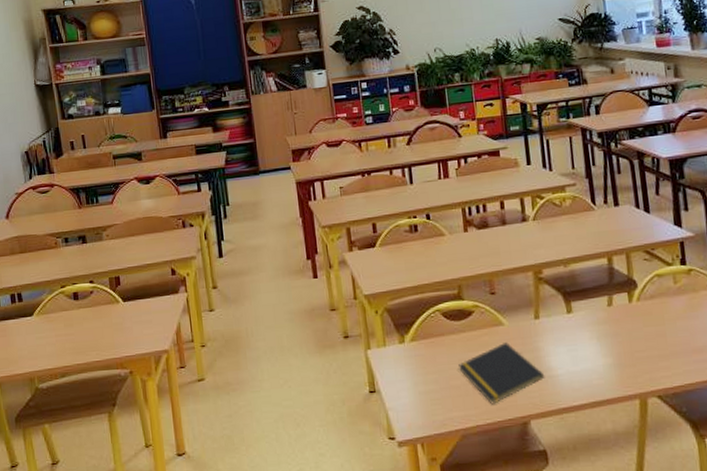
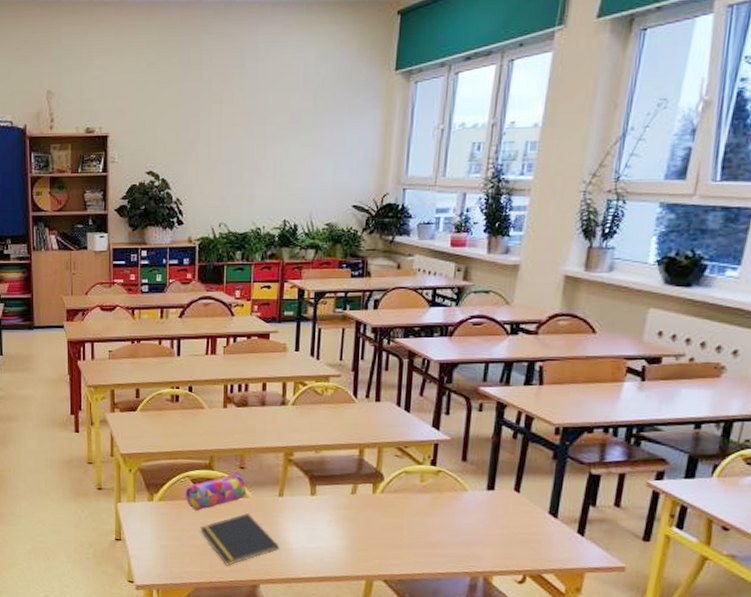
pencil case: none [437,297,500,347] -> present [185,471,246,511]

